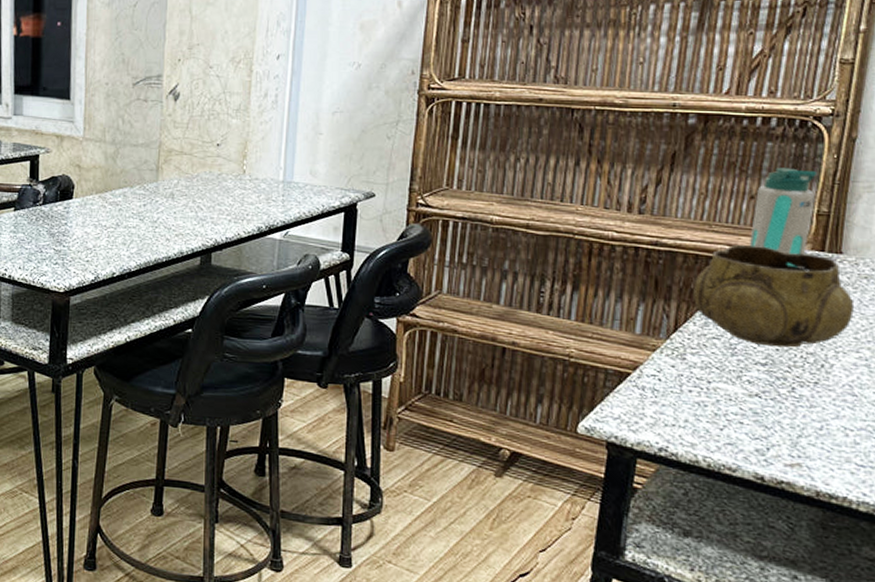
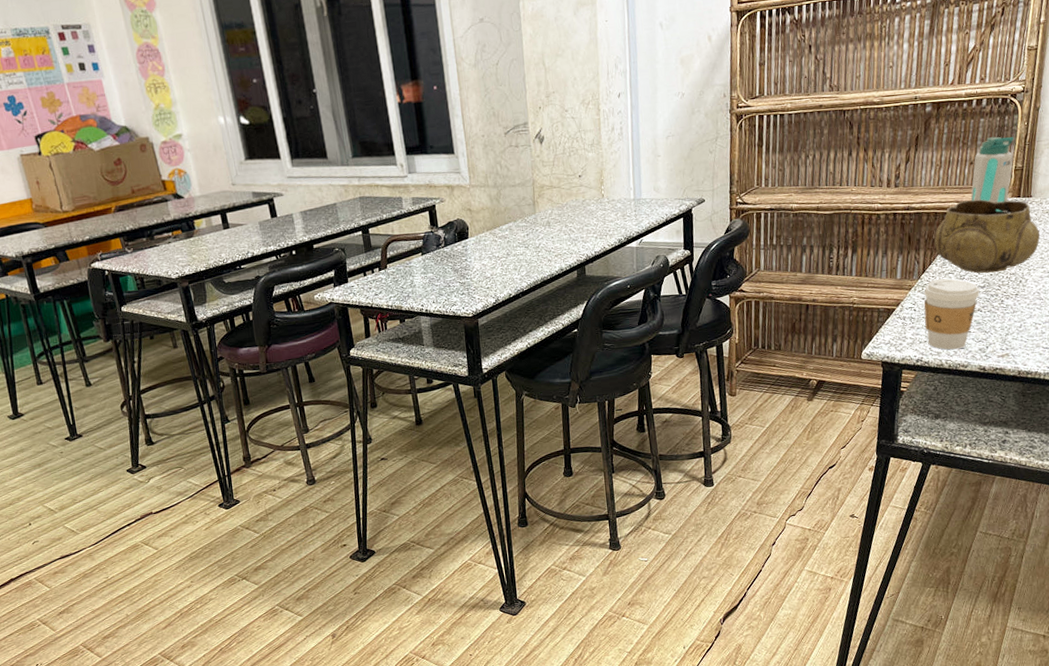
coffee cup: none [673,342,759,445] -> present [923,278,980,350]

